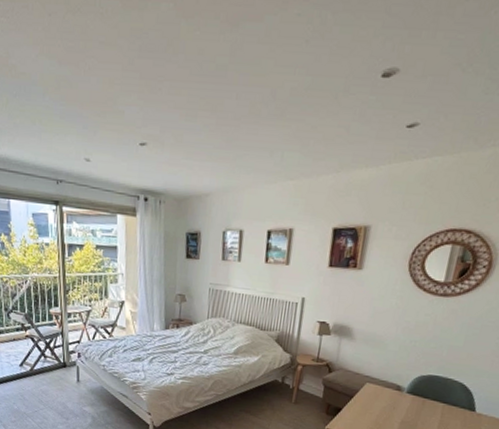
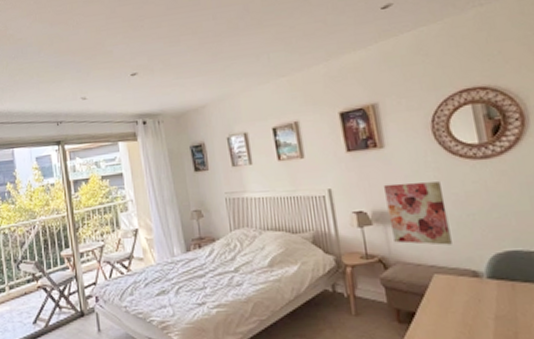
wall art: none [344,302,399,363] -> present [383,182,452,246]

